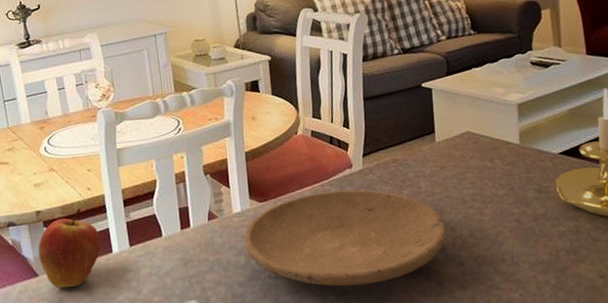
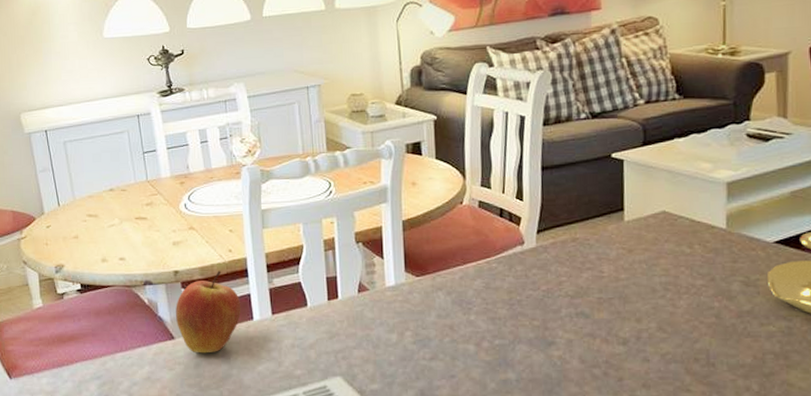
plate: present [244,189,446,287] -> none [397,269,630,375]

